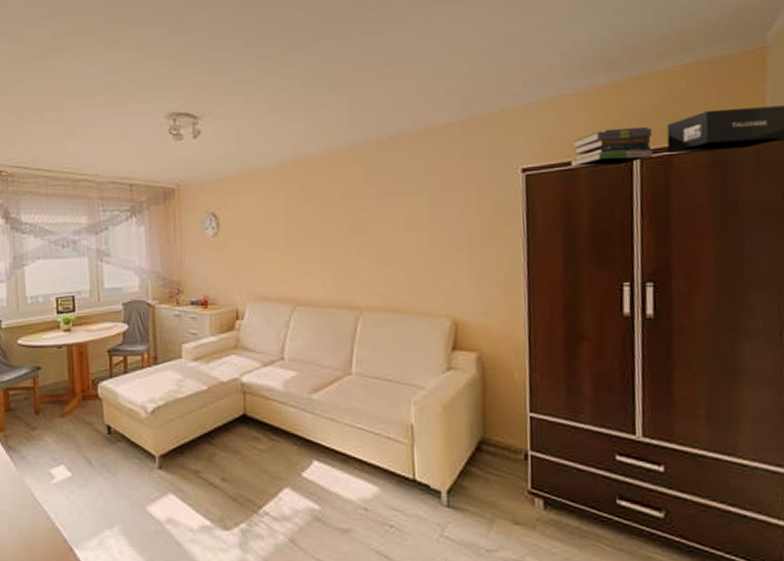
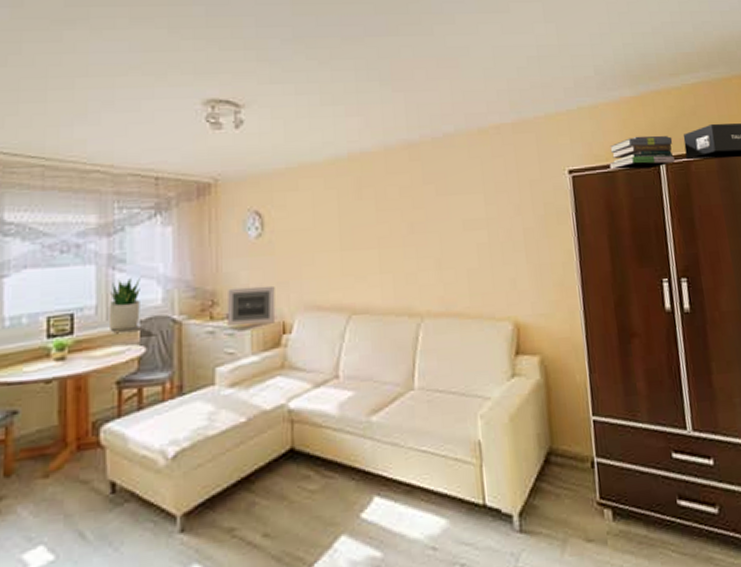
planter: none [99,269,123,311] -> present [108,278,140,331]
picture frame: none [190,278,230,312] -> present [227,285,276,327]

